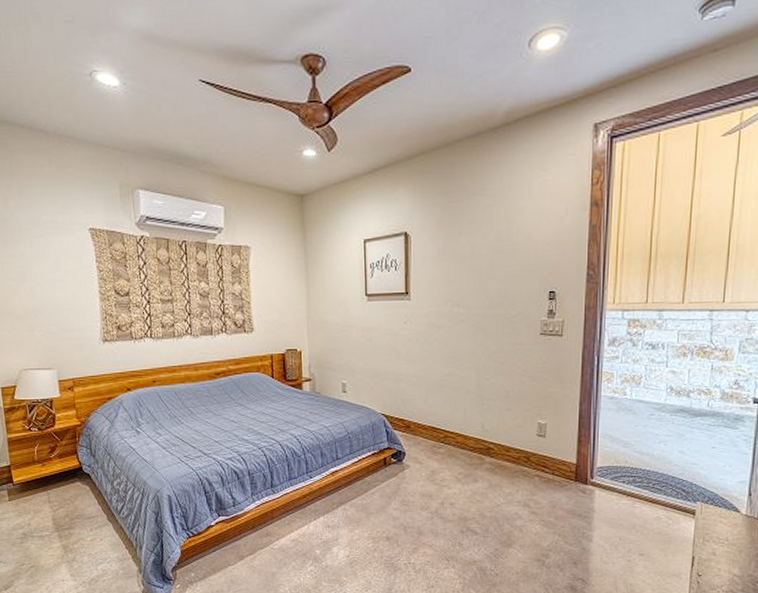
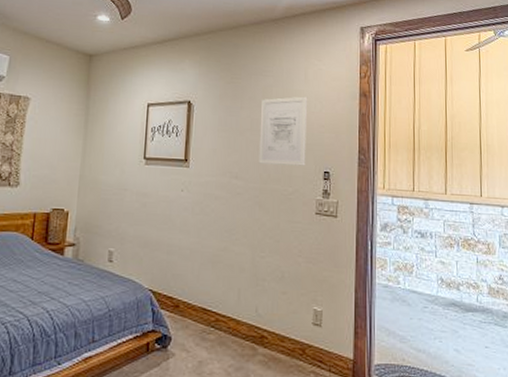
wall art: none [480,213,532,290] -> present [259,96,308,166]

